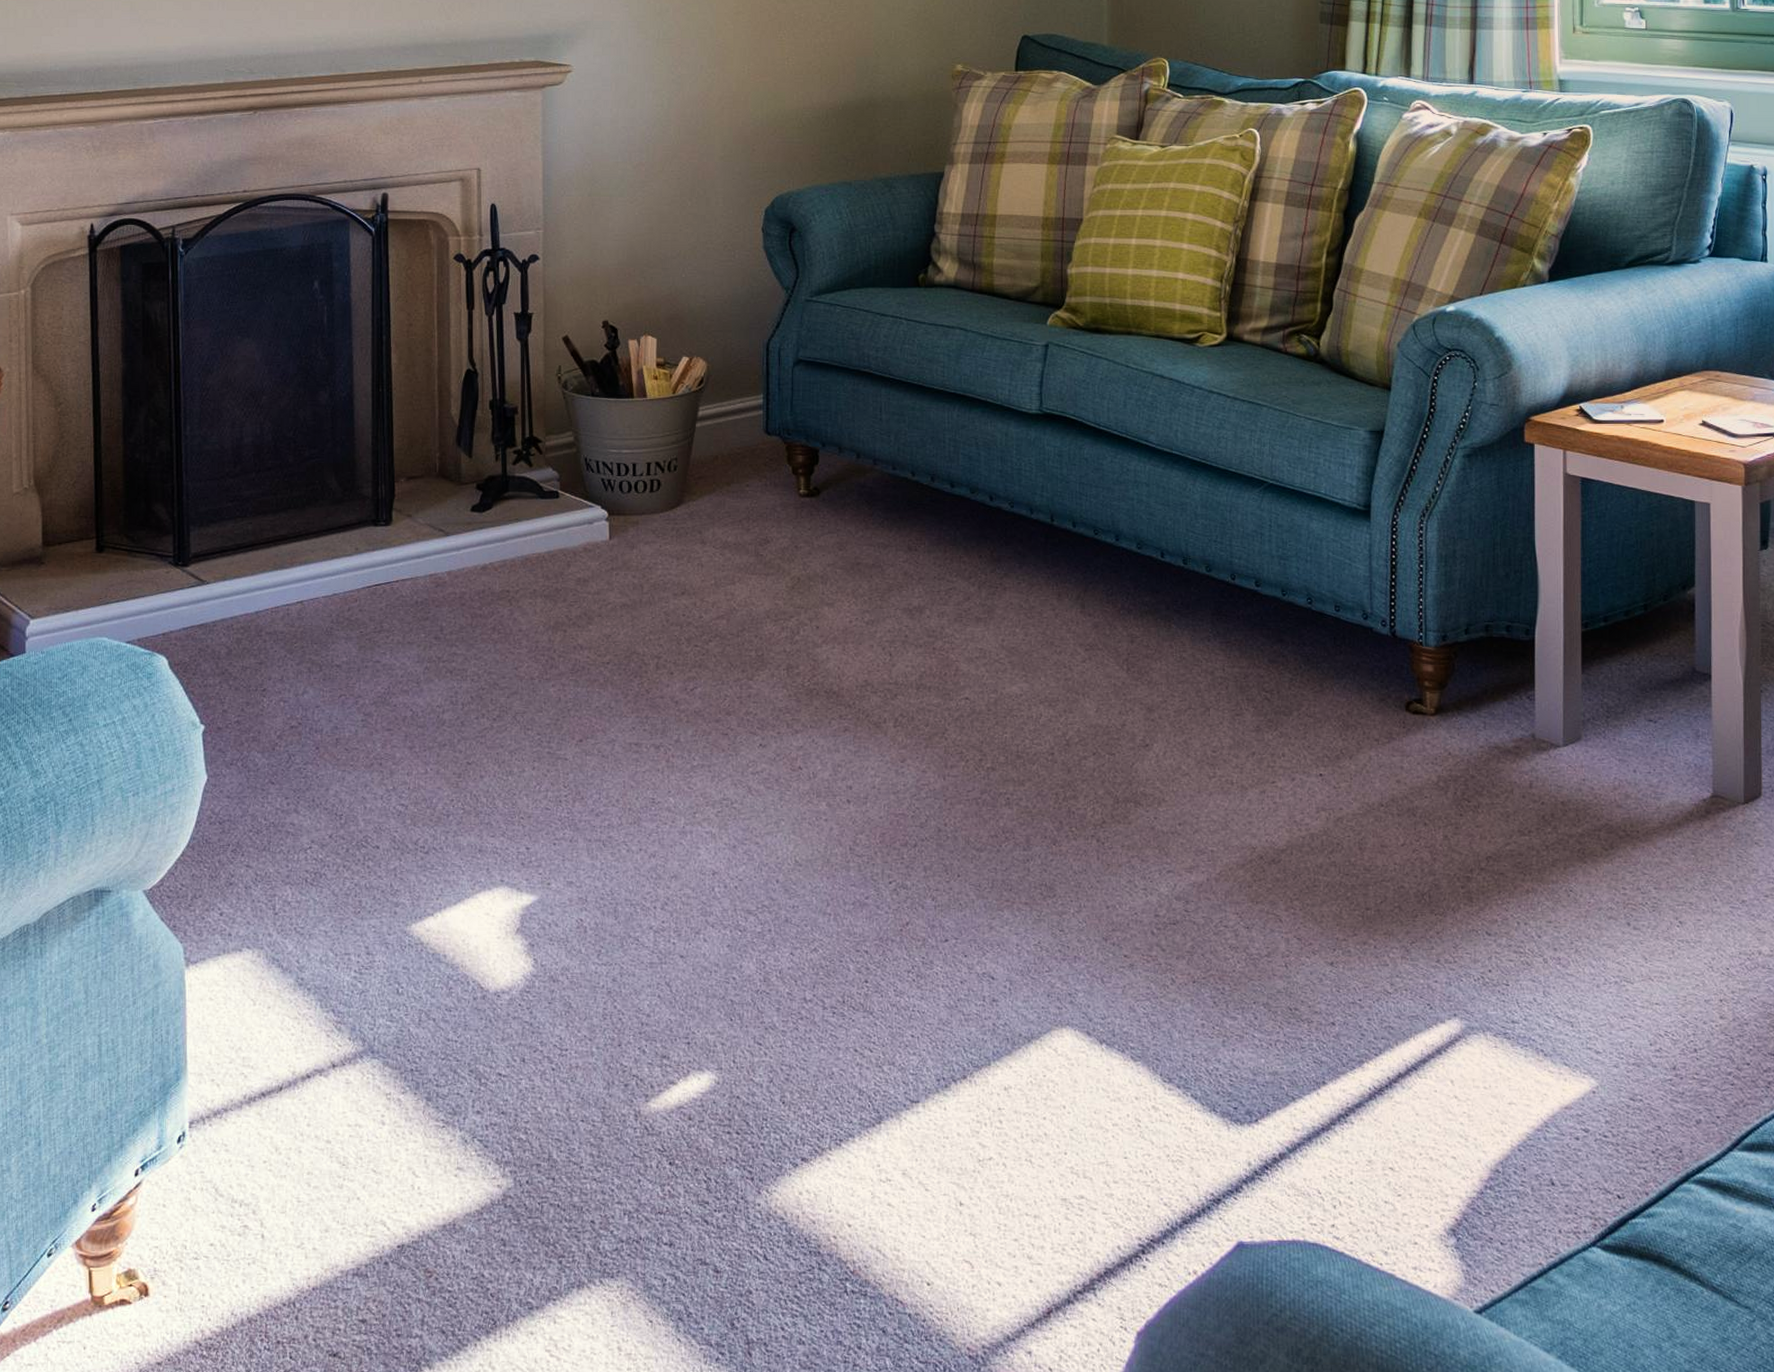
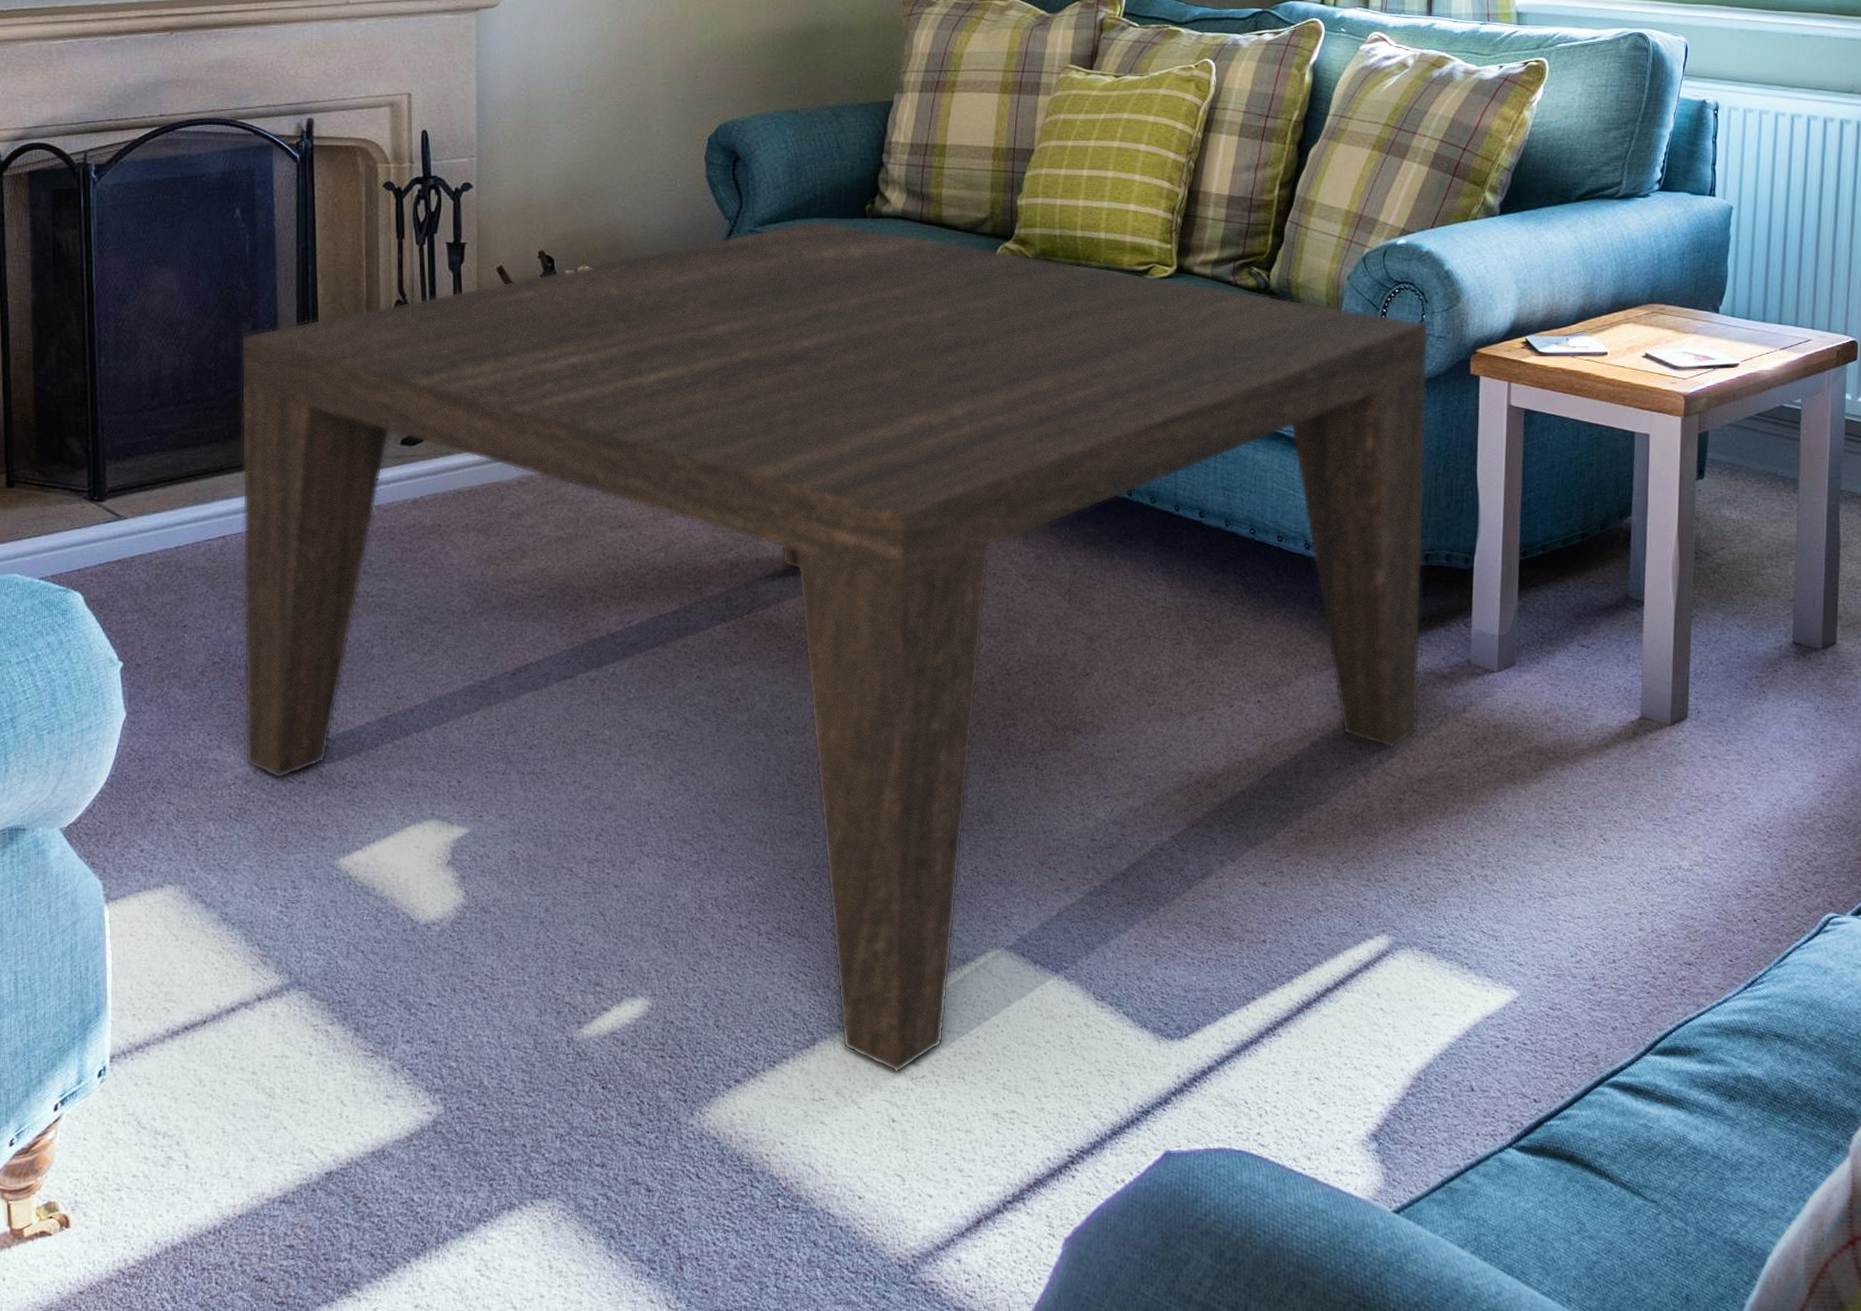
coffee table: none [318,290,1485,1154] -> present [240,220,1429,1073]

